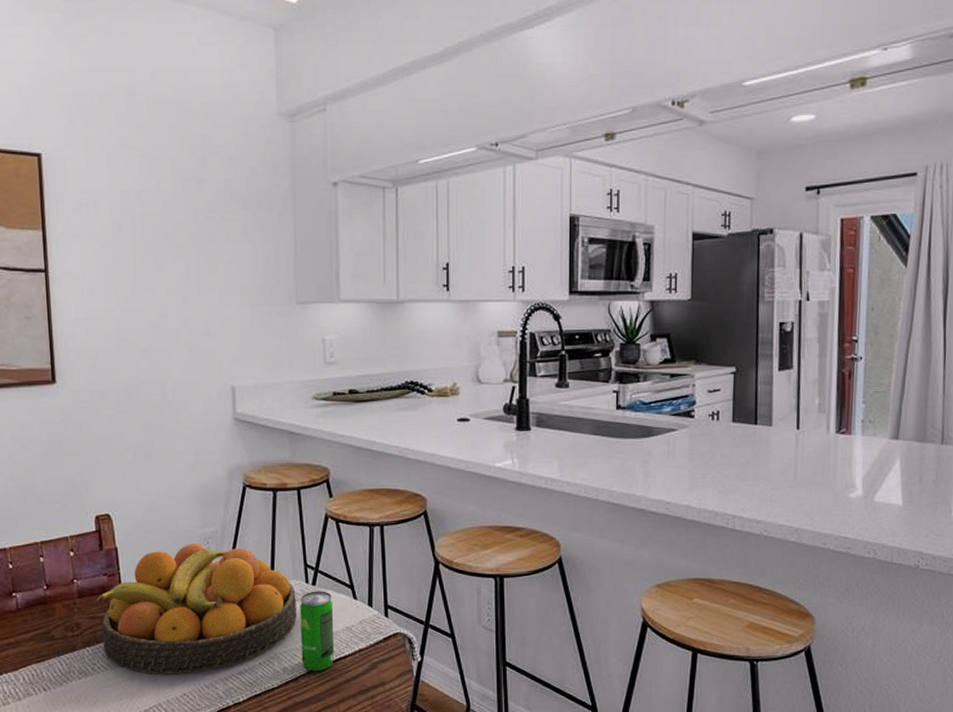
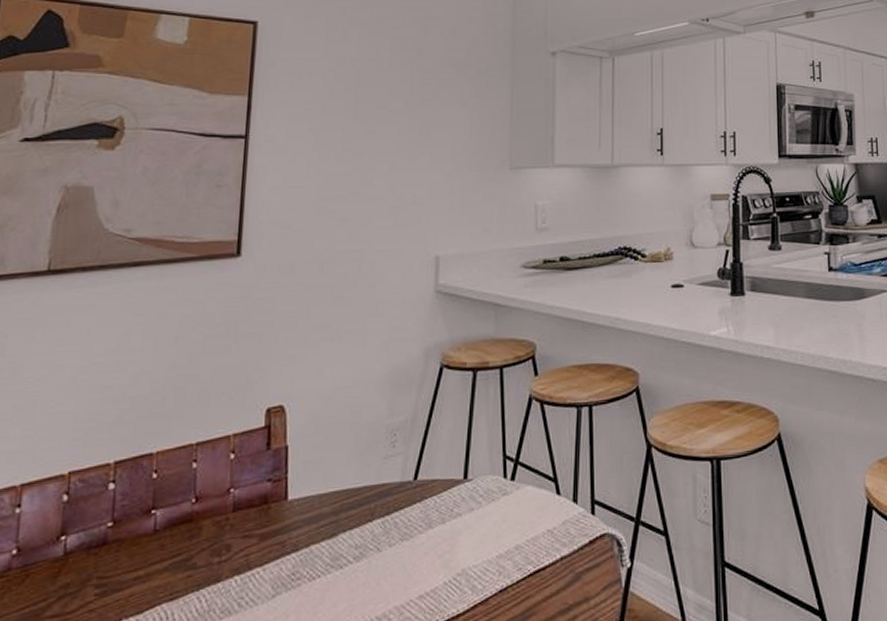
fruit bowl: present [96,544,298,674] -> none [254,436,492,607]
beverage can: present [300,591,335,671] -> none [494,486,534,589]

